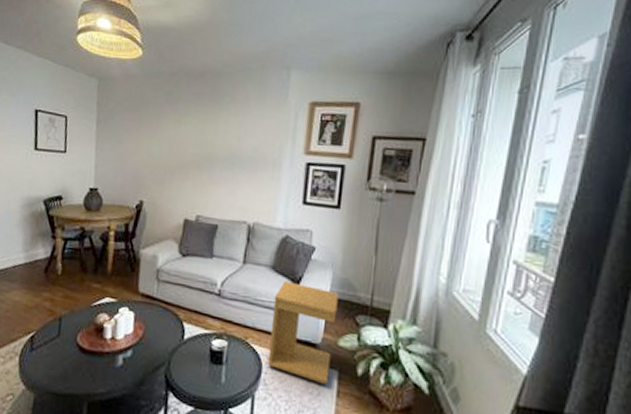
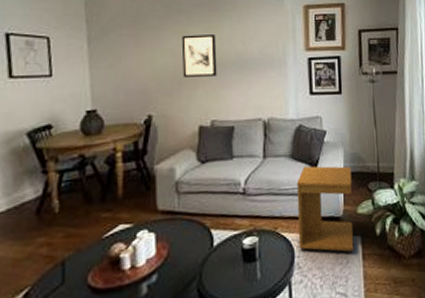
wall art: none [175,124,211,171] -> present [181,35,217,77]

